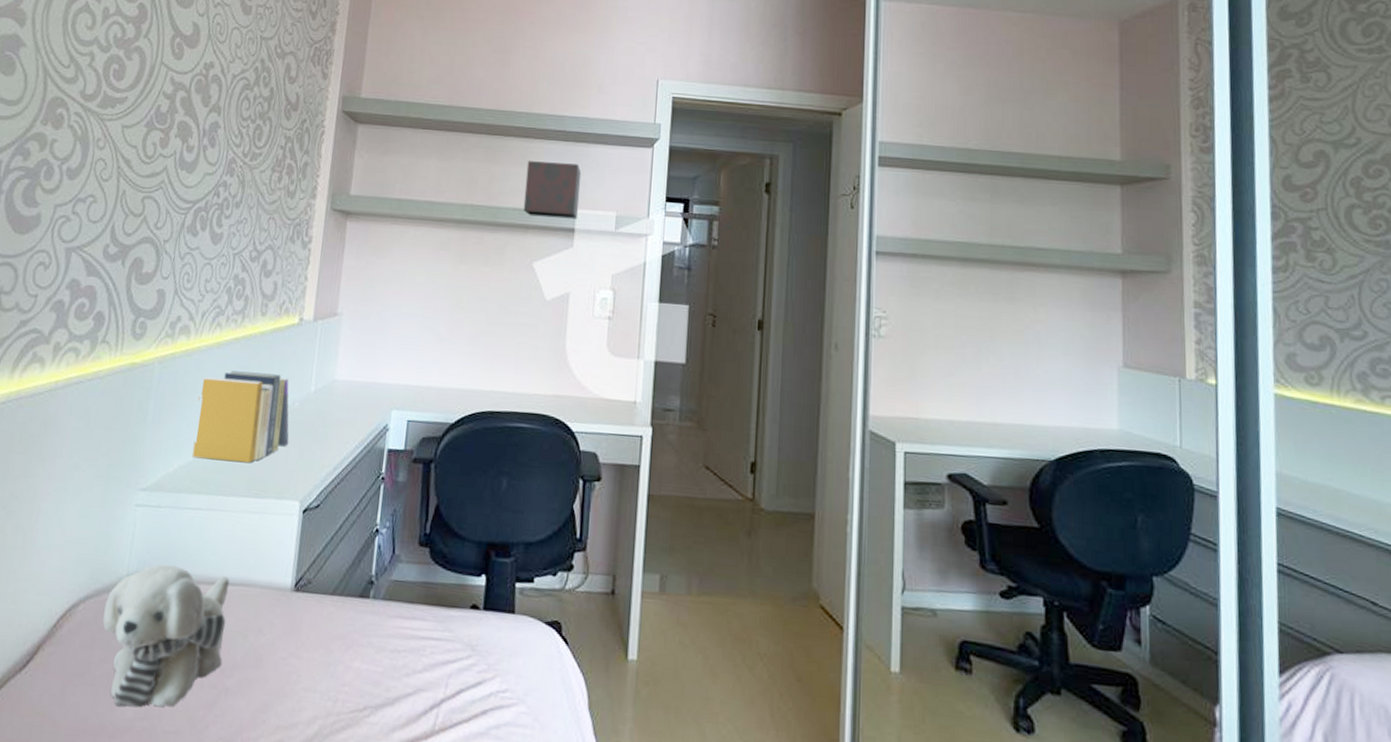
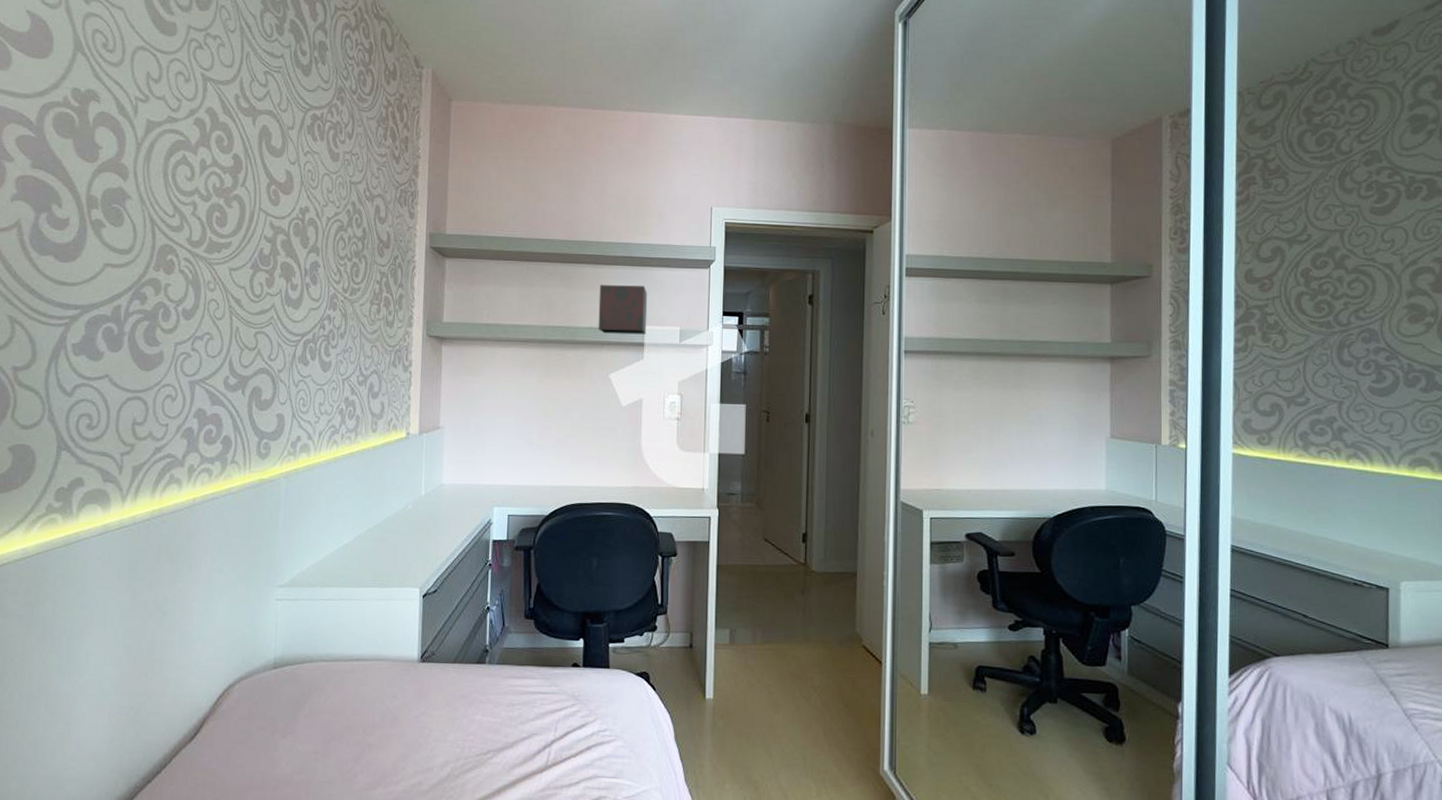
plush toy: present [102,565,230,707] -> none [257,648,365,765]
books: present [191,370,289,464] -> none [321,481,406,559]

